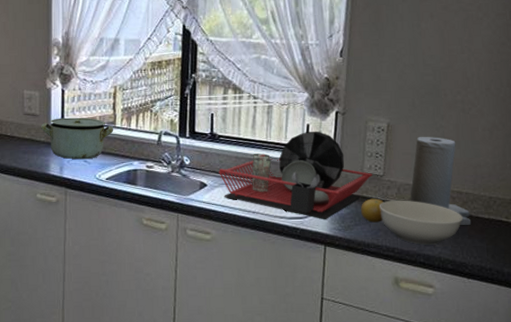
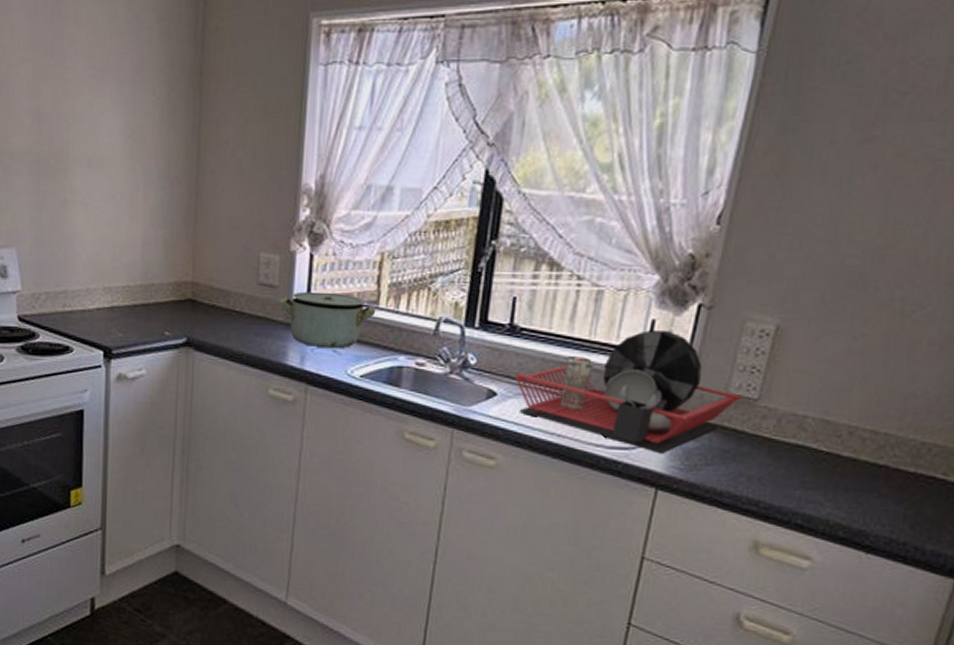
fruit: present [361,198,384,223] -> none [716,430,753,464]
bowl: present [379,200,464,245] -> none [744,434,875,502]
paper towel: present [410,136,472,225] -> none [794,347,887,479]

